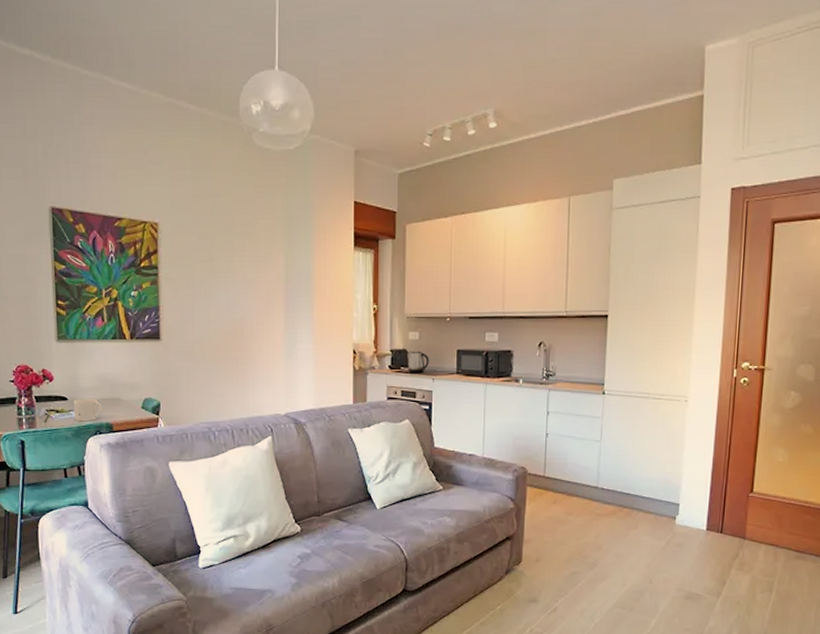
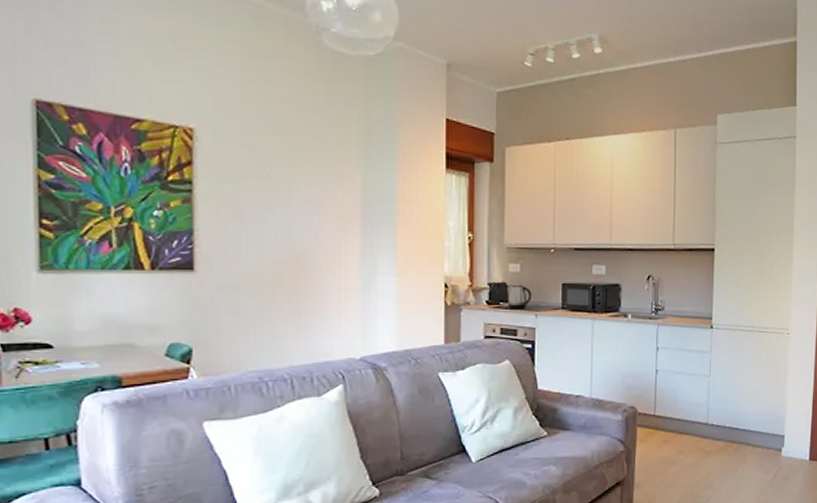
mug: present [73,399,102,422] -> none [61,346,107,376]

